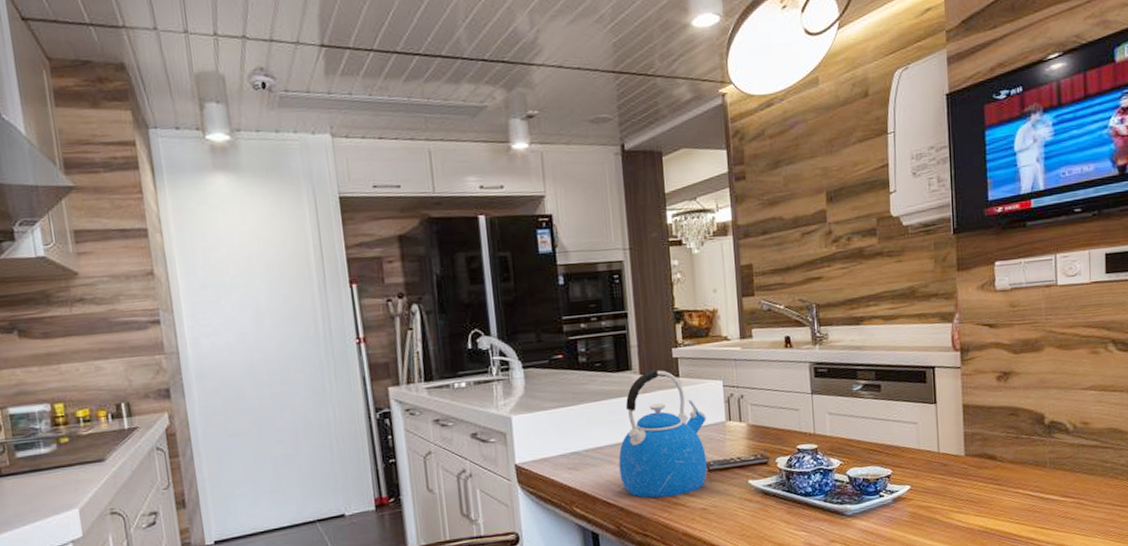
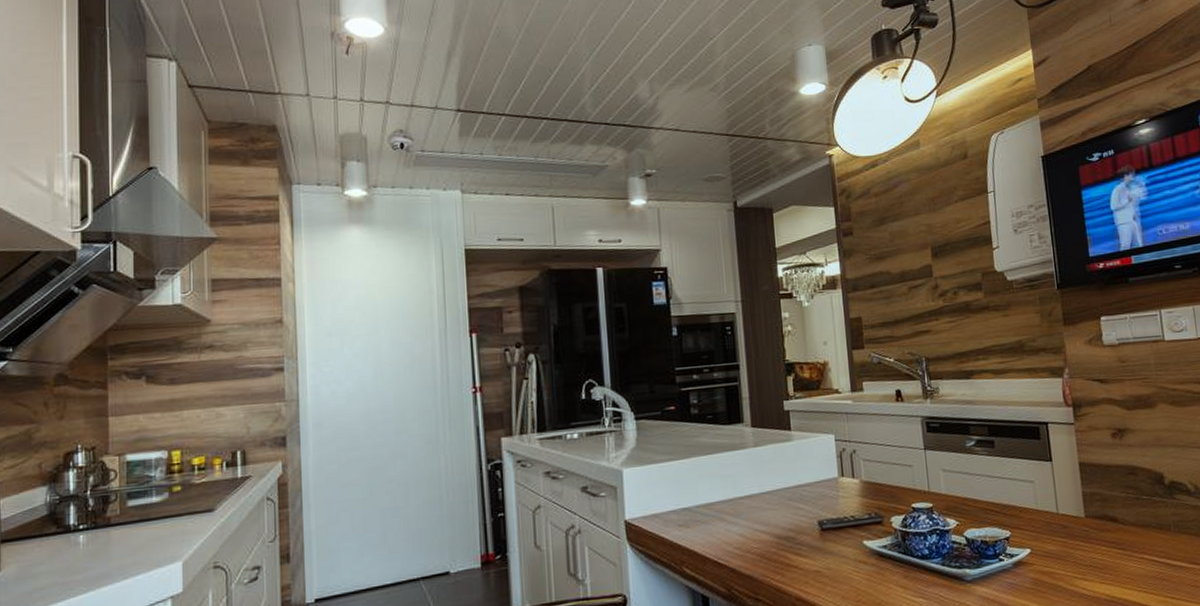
kettle: present [618,369,707,498] -> none [730,422,821,559]

